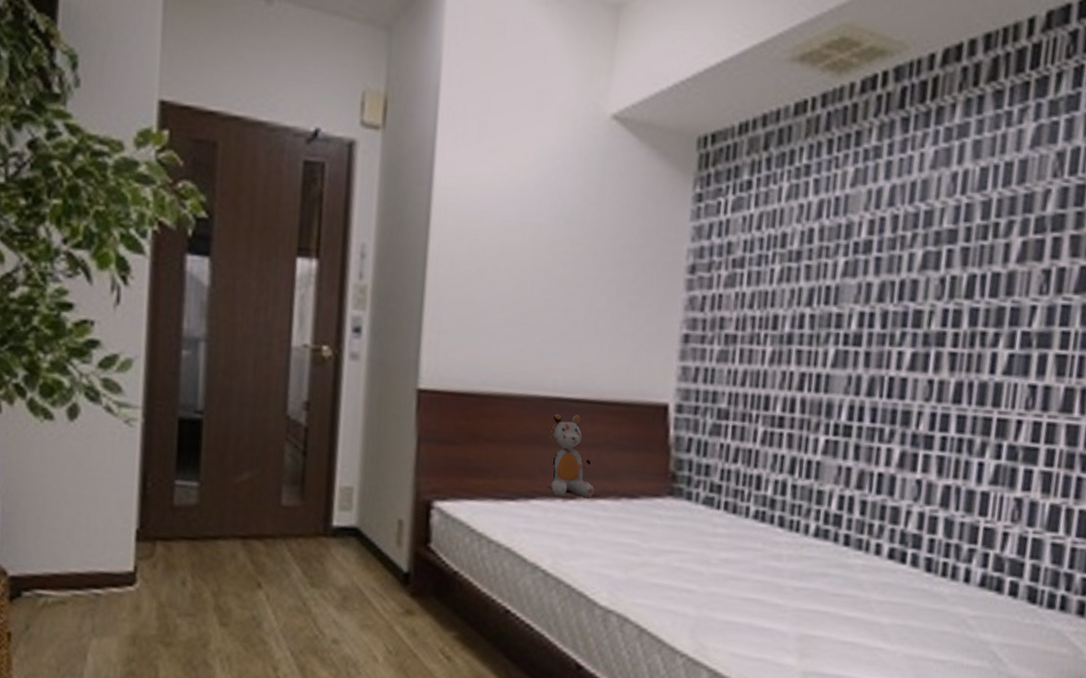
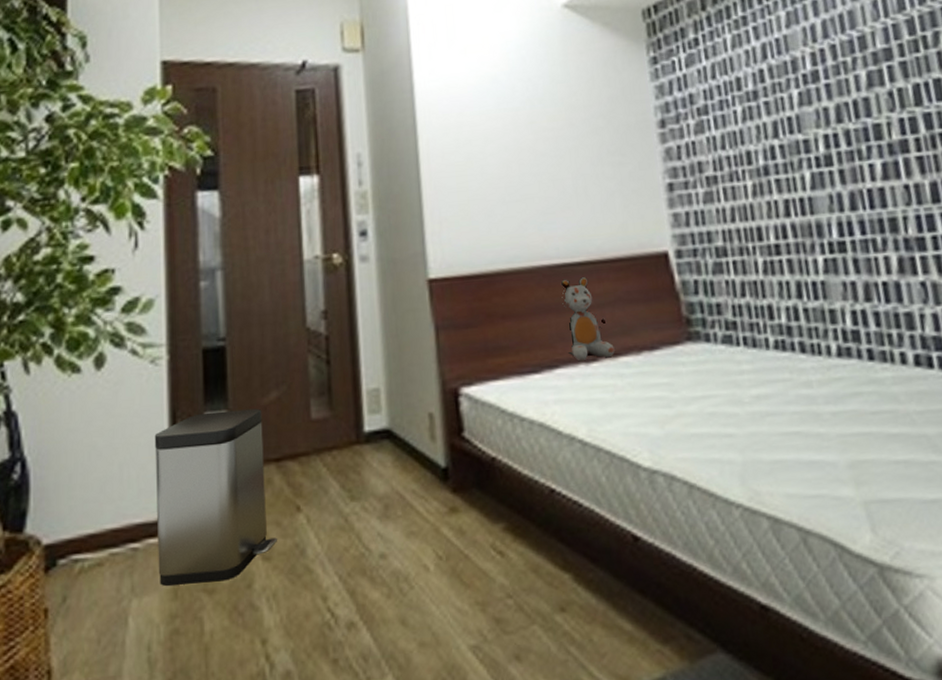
pedal bin: none [119,480,236,637] -> present [154,408,277,586]

